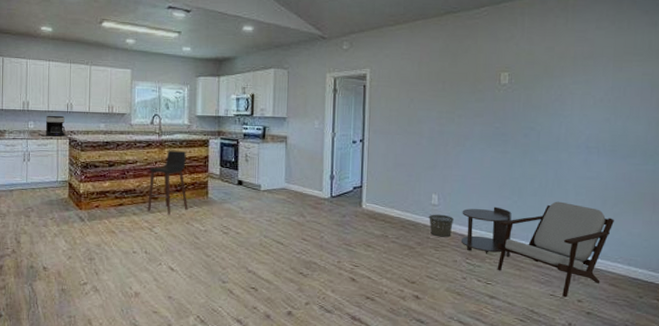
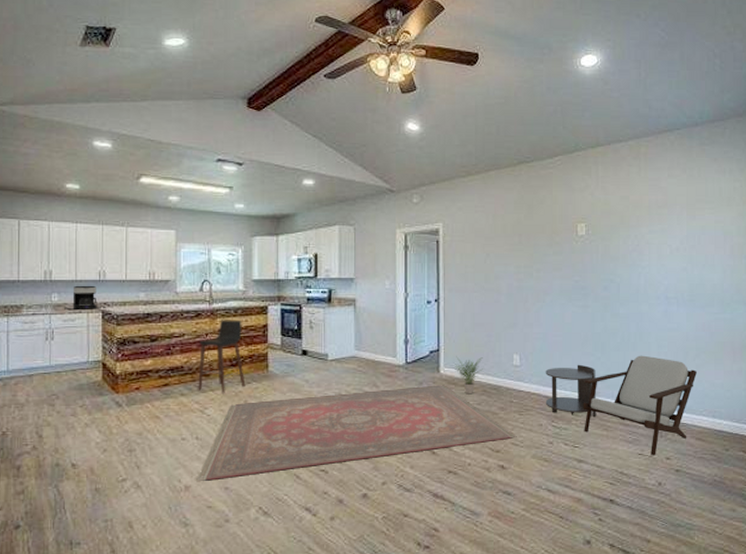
area rug: none [145,218,432,290] -> present [196,385,517,481]
potted plant: none [376,193,404,229] -> present [455,356,484,395]
basket: present [429,214,455,237] -> none [511,375,538,400]

